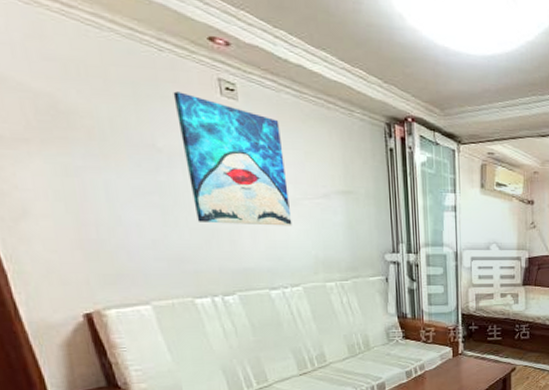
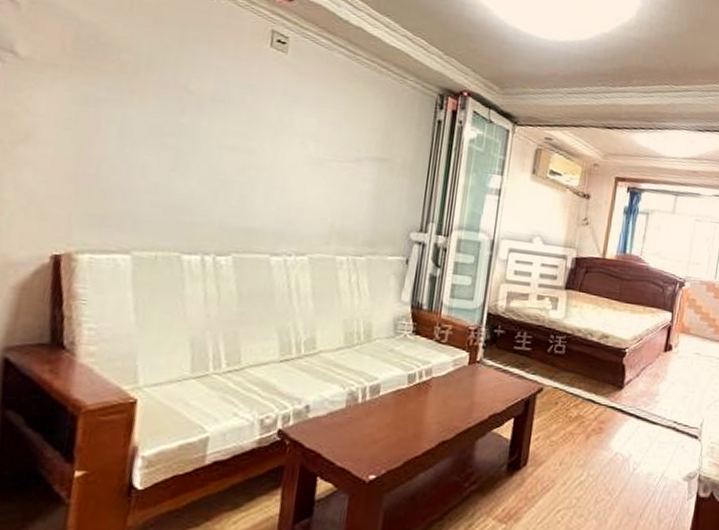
wall art: present [173,91,293,226] -> none [210,37,325,188]

